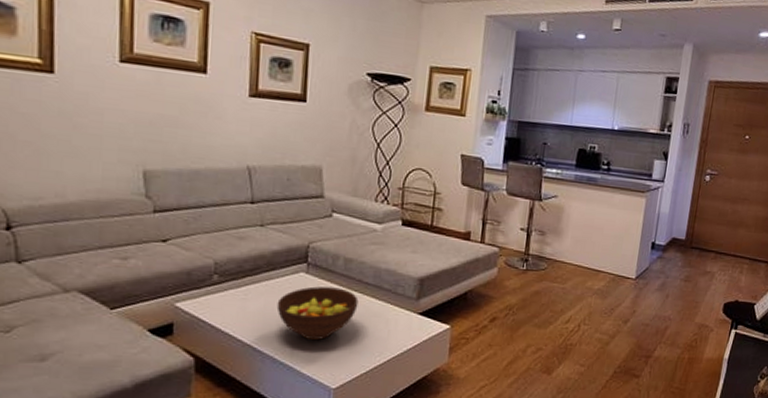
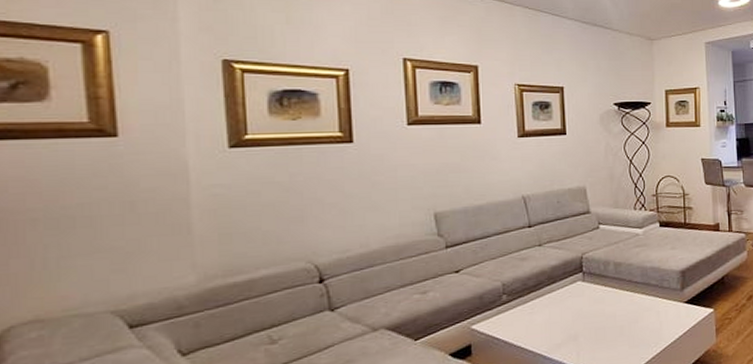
fruit bowl: present [276,286,359,341] -> none [560,290,631,342]

